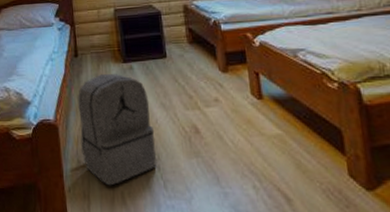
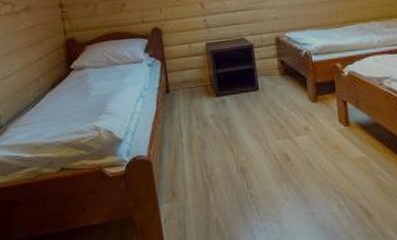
backpack: present [78,74,156,186] -> none [170,108,249,214]

